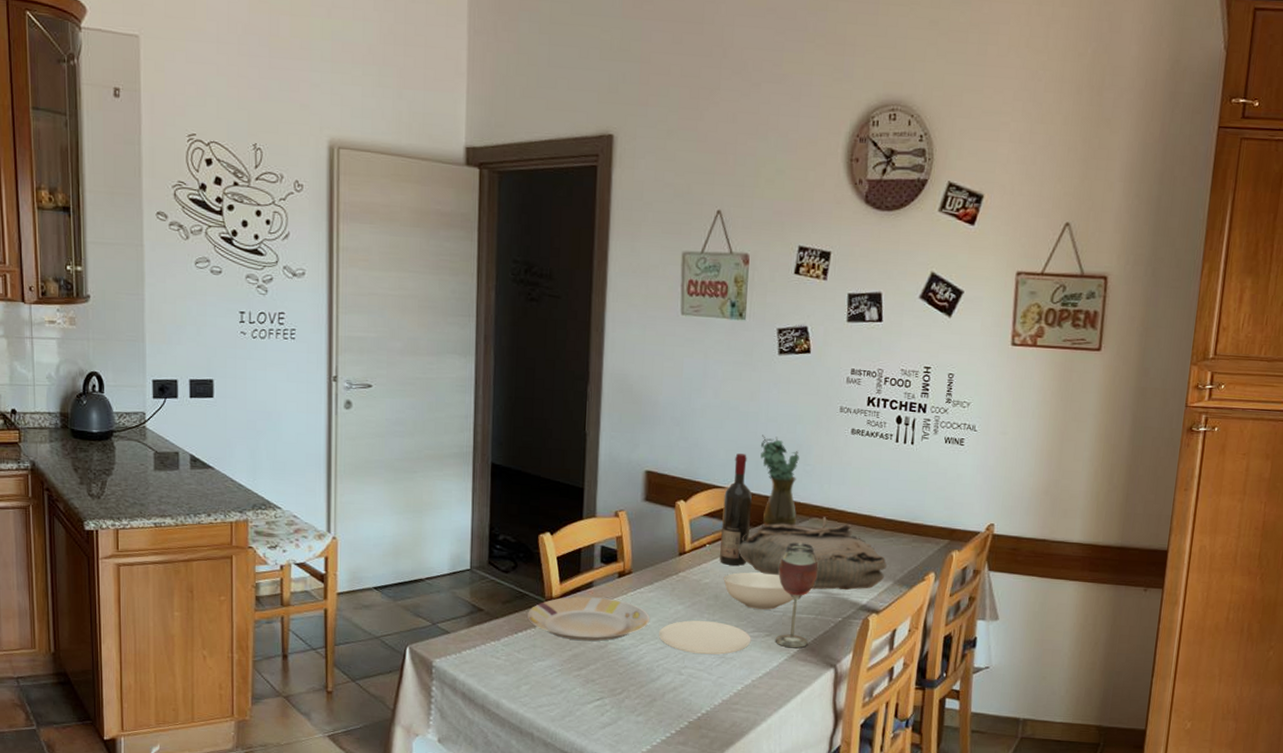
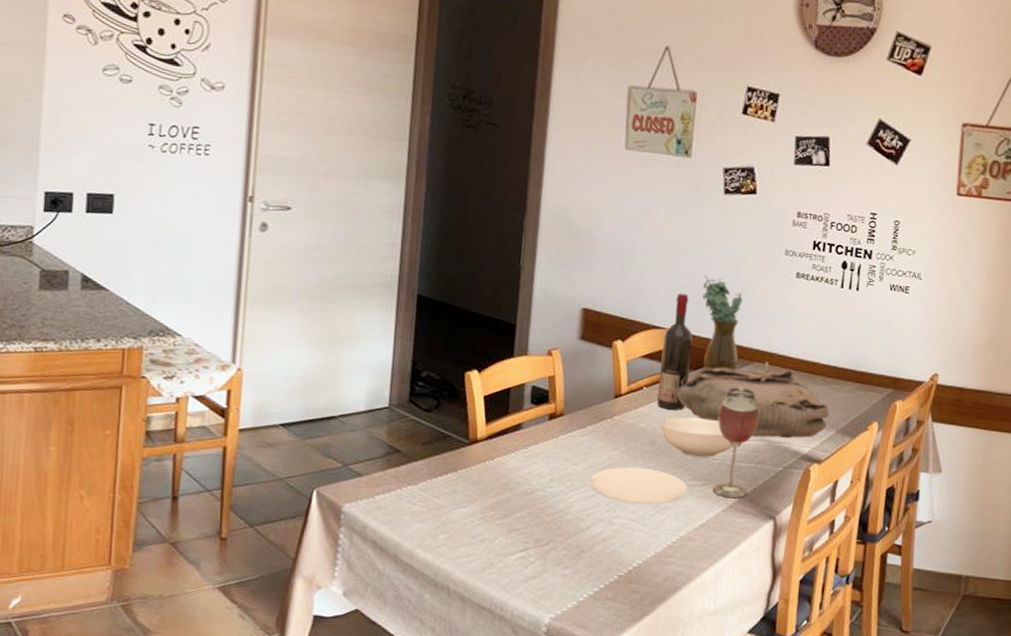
plate: present [527,596,650,642] -> none [449,439,582,488]

